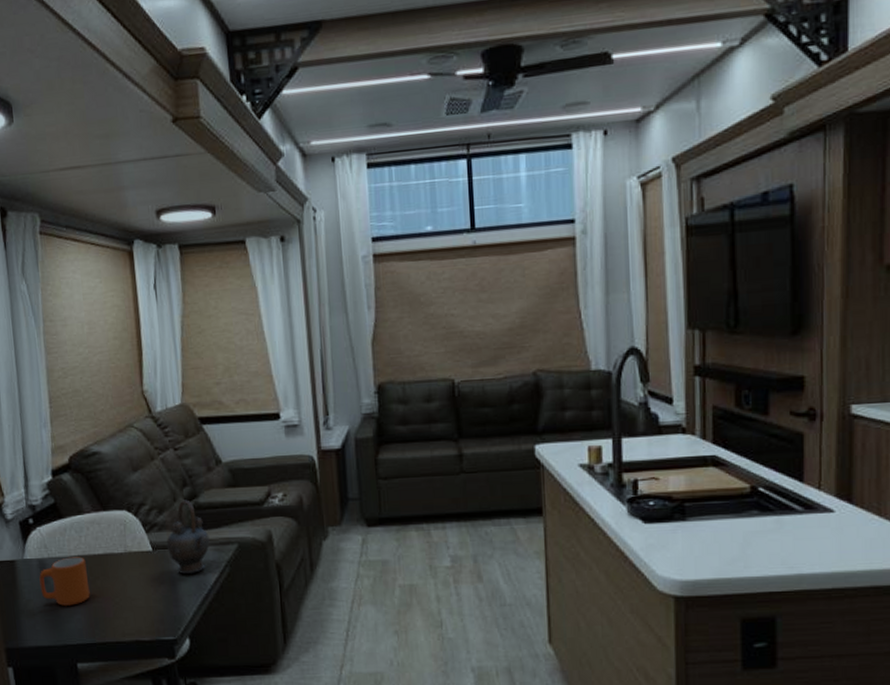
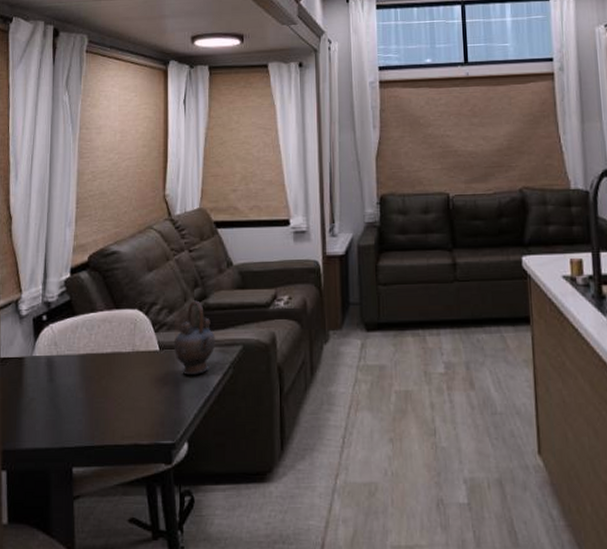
mug: present [39,557,90,606] -> none [45,355,94,406]

